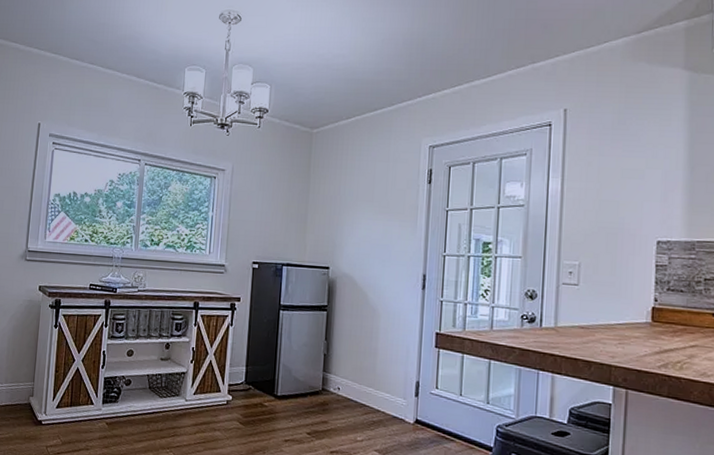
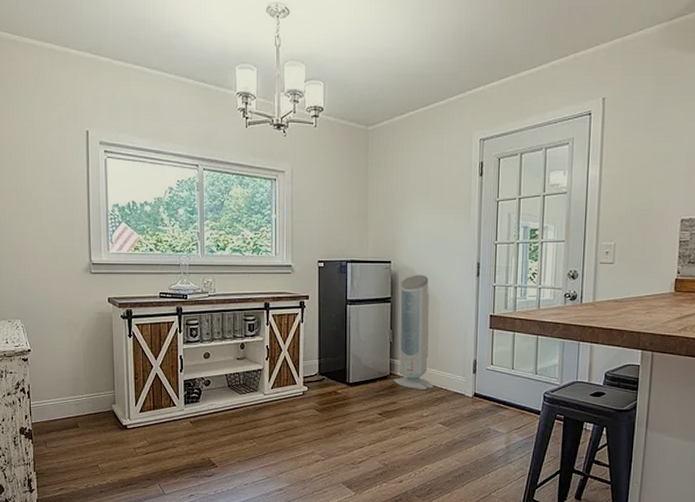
air purifier: none [326,283,371,411] -> present [394,275,434,390]

